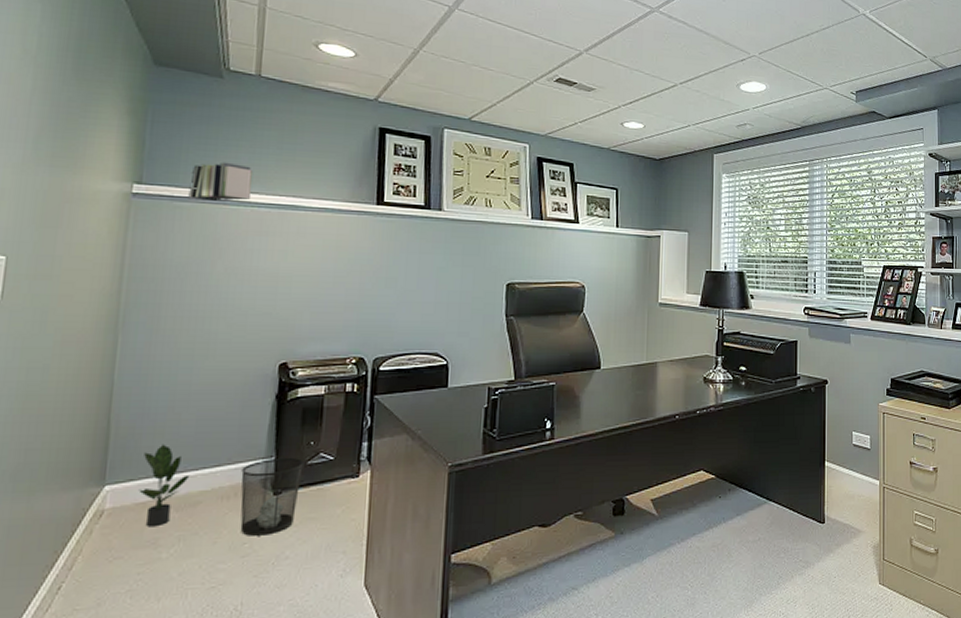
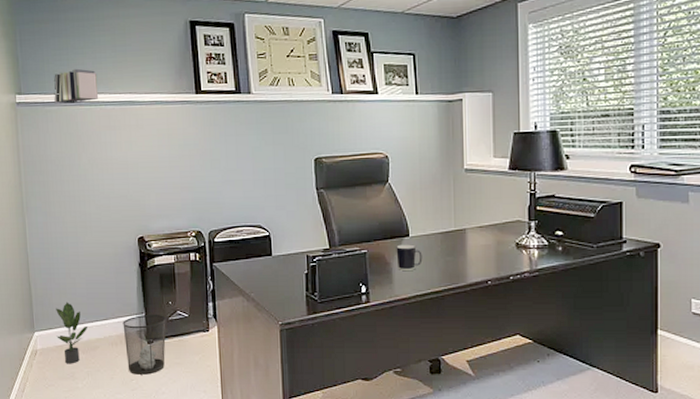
mug: none [586,377,613,406] -> present [396,244,423,272]

